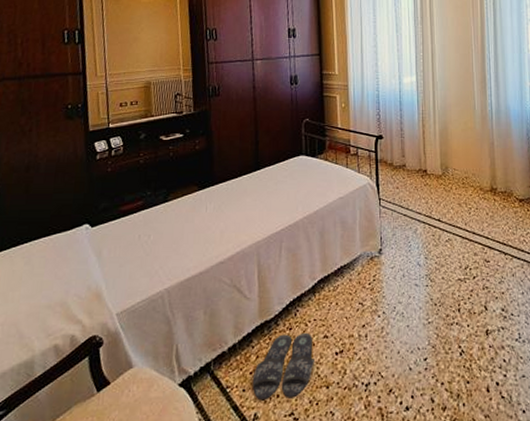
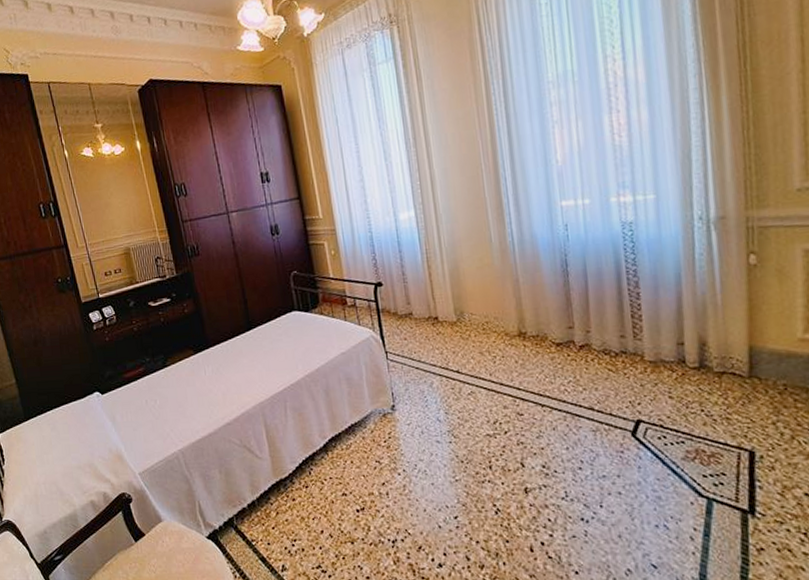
slippers: present [252,332,314,401] -> none [275,490,336,554]

